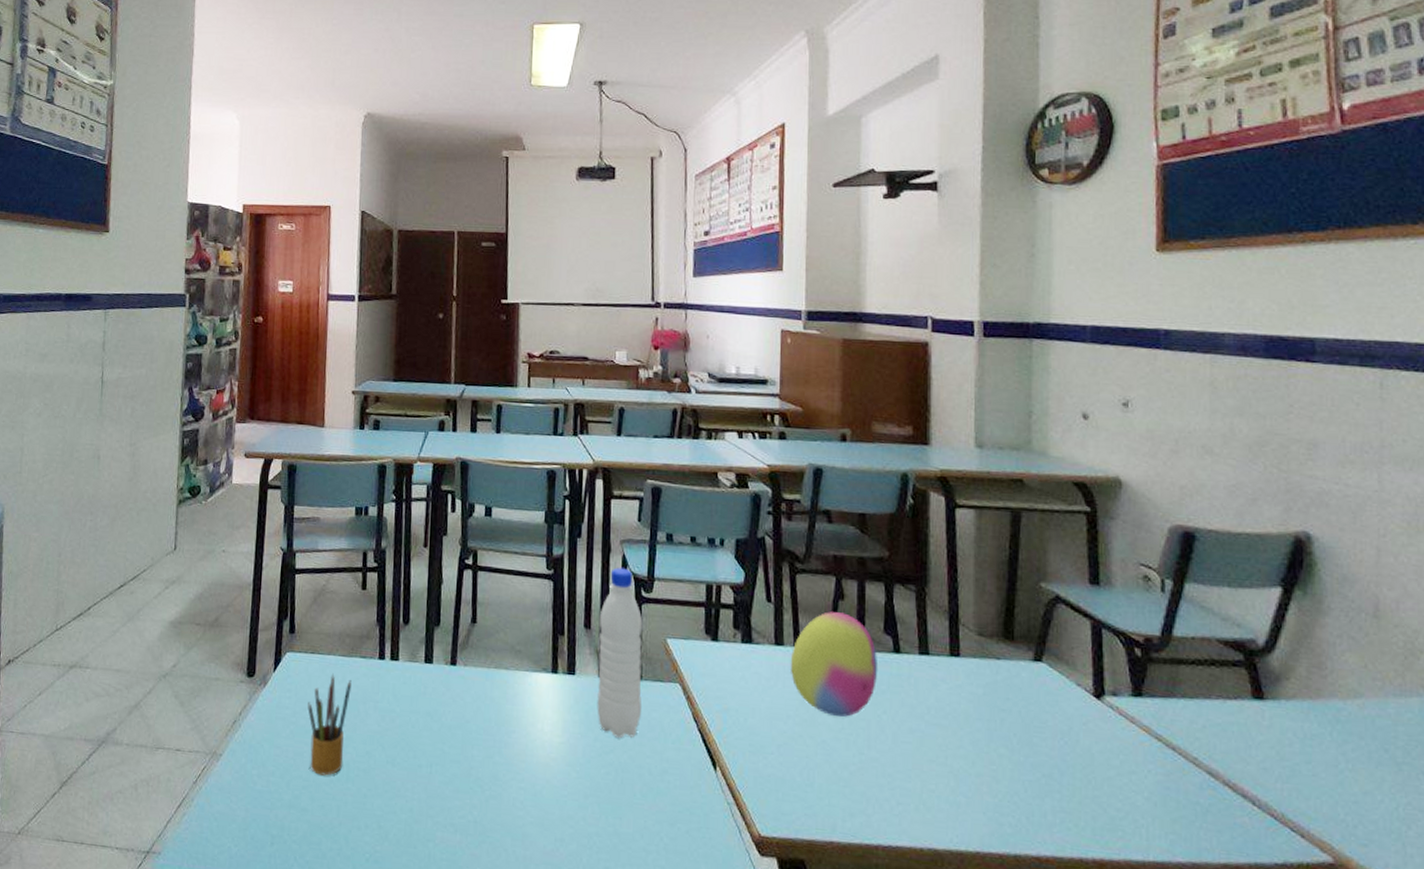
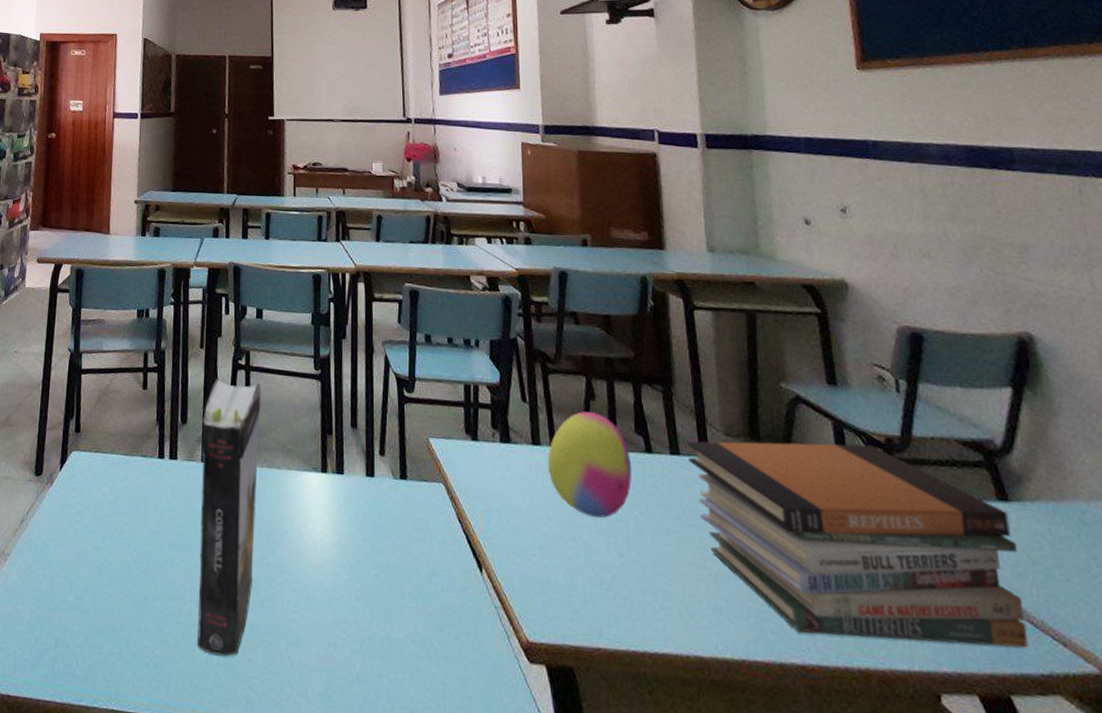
pencil box: present [307,673,351,776] -> none [91,472,133,577]
book: none [419,578,490,852] -> present [197,379,262,657]
water bottle: present [597,567,643,738] -> none [365,368,407,539]
book stack: none [937,641,1266,839] -> present [686,441,1029,648]

